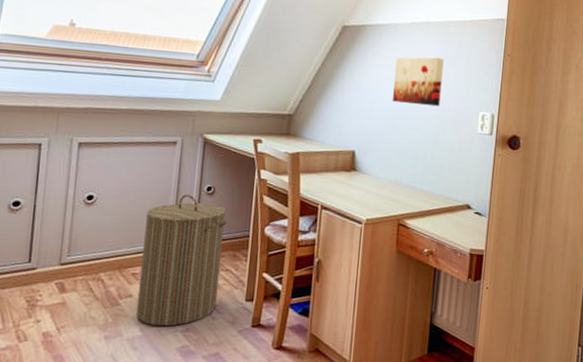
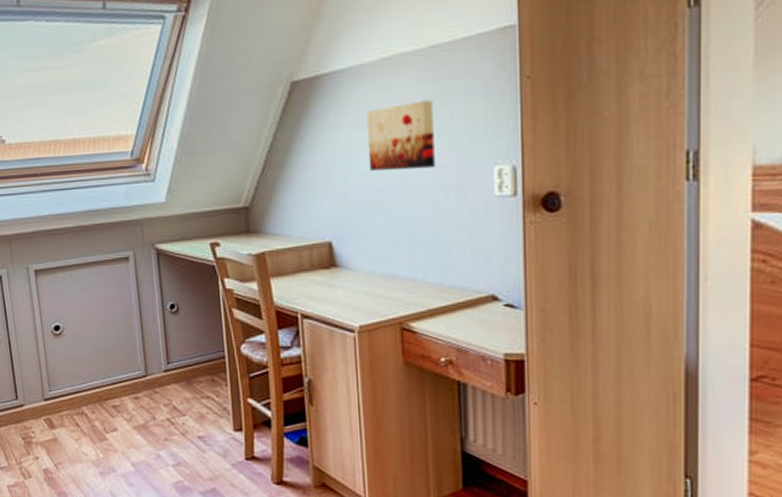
laundry hamper: present [135,194,227,327] -> none [113,314,204,461]

